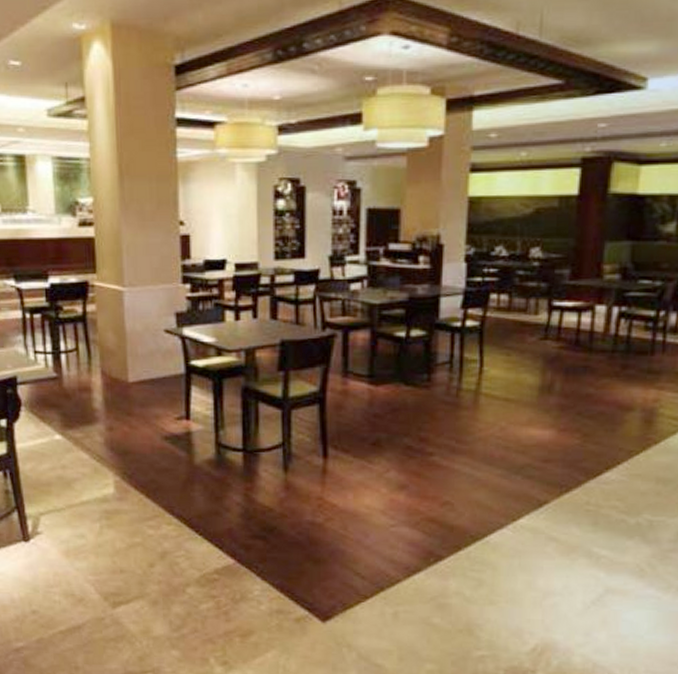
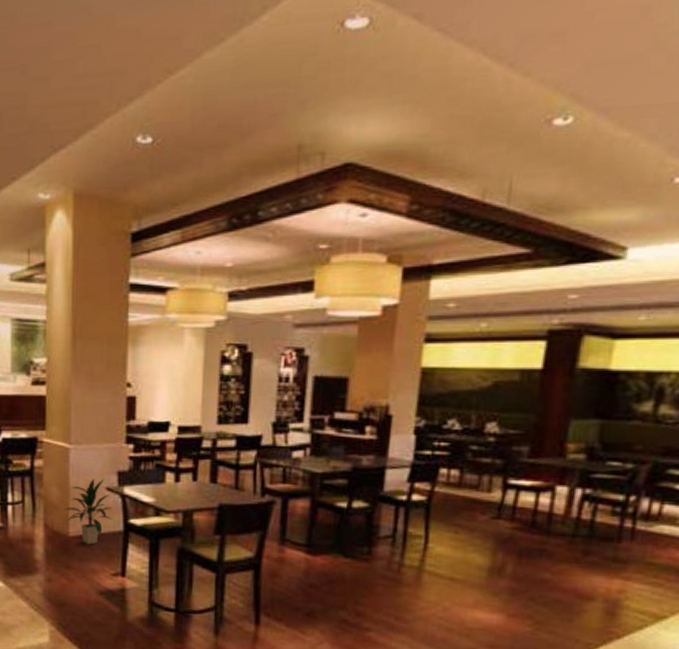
indoor plant: none [121,321,173,389] -> present [63,478,112,545]

